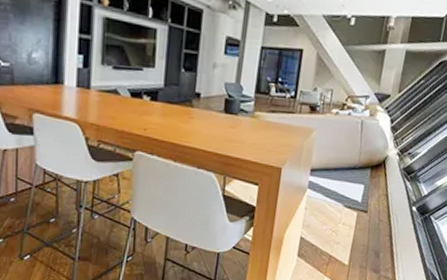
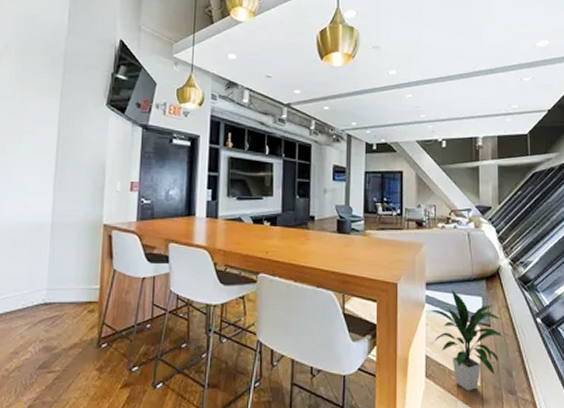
indoor plant: none [309,177,379,269] -> present [429,290,504,391]

